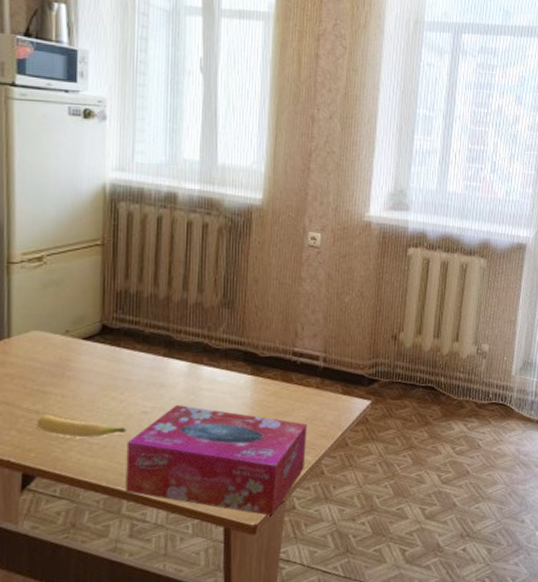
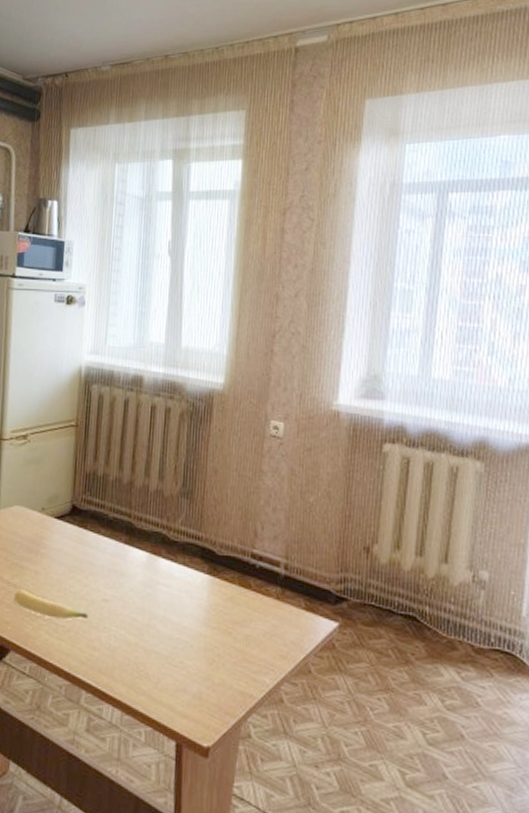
tissue box: present [125,405,308,517] -> none [85,597,266,741]

